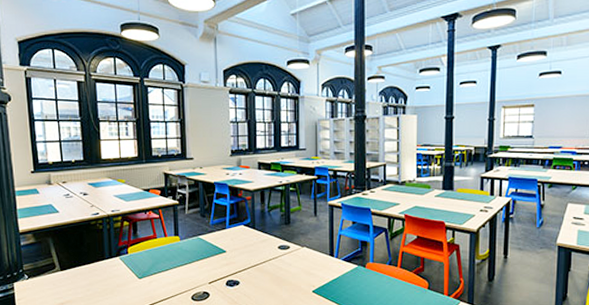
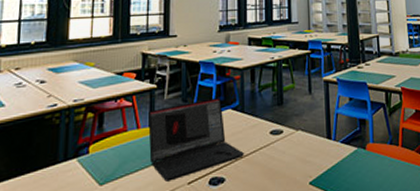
laptop: none [172,214,256,280] -> present [147,97,245,182]

